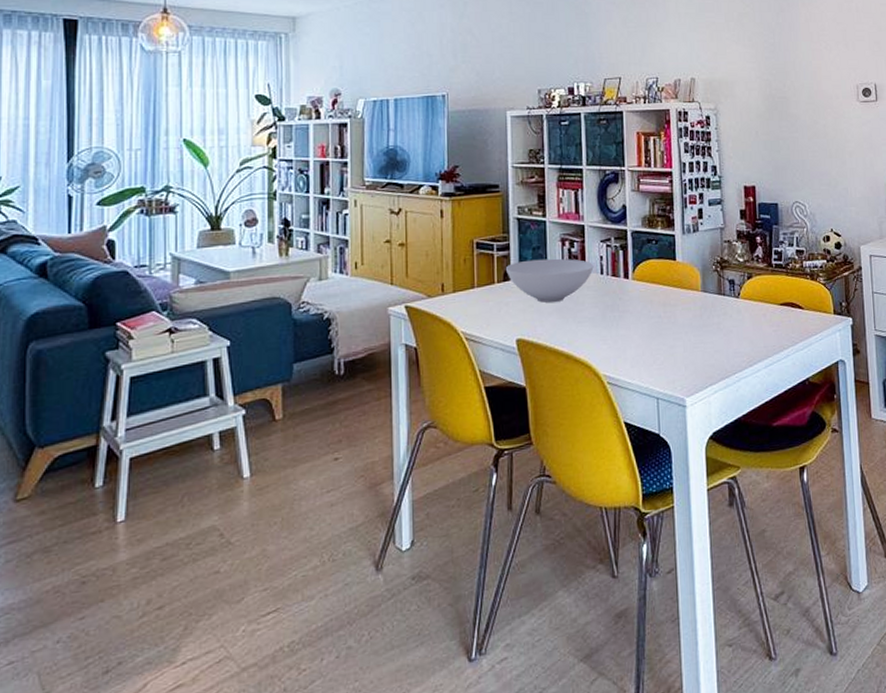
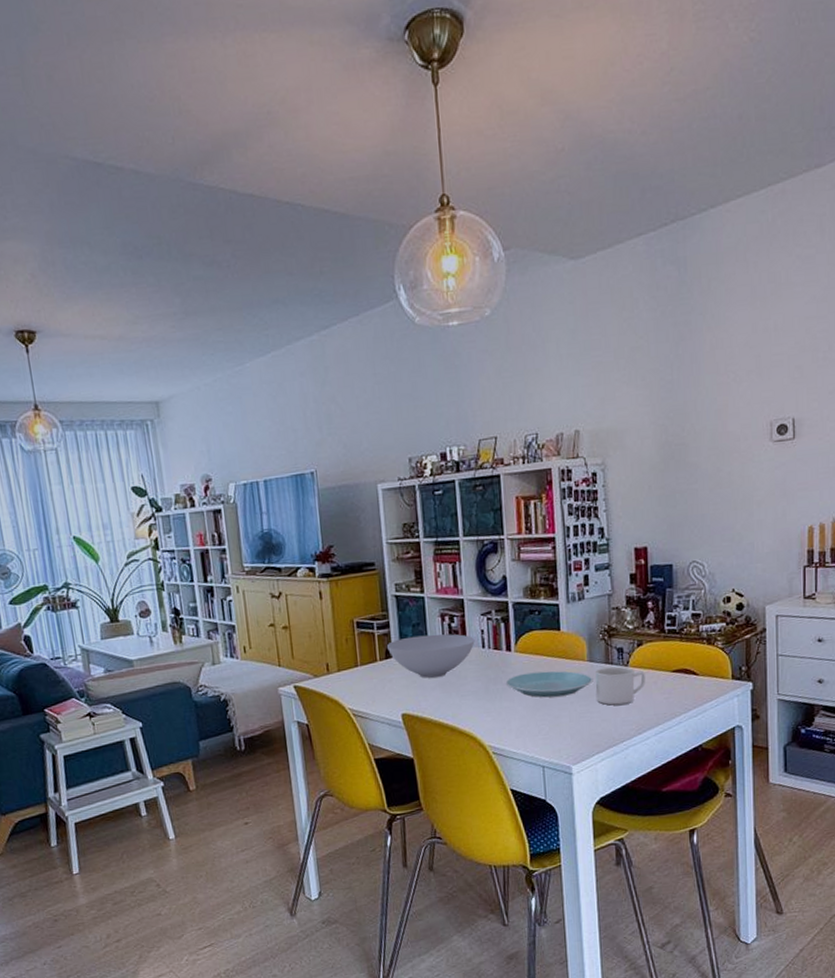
plate: none [622,299,707,327] -> present [505,671,593,698]
mug: none [708,298,756,336] -> present [595,666,646,706]

